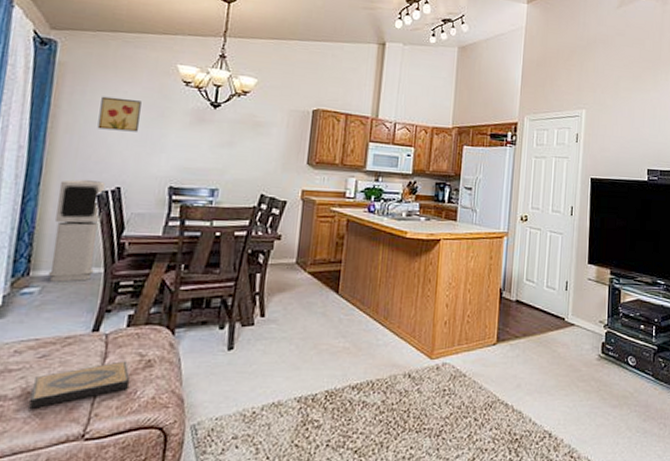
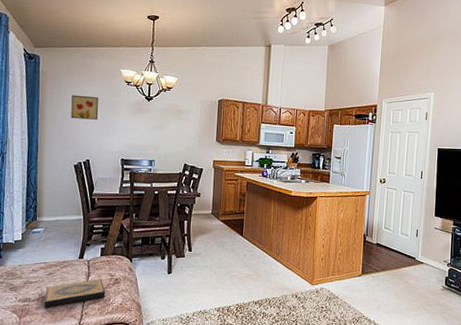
air purifier: present [47,179,106,282] -> none [48,154,80,225]

